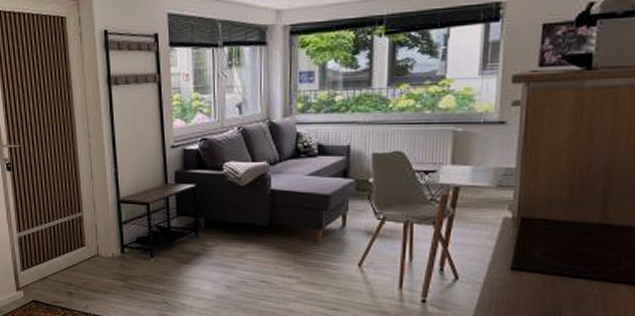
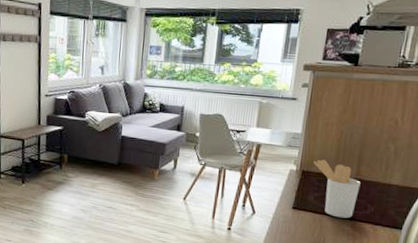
utensil holder: none [536,201,609,279] -> present [313,159,361,219]

